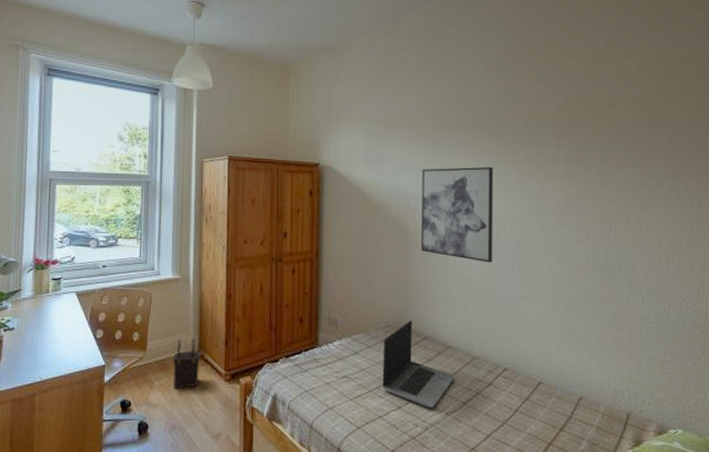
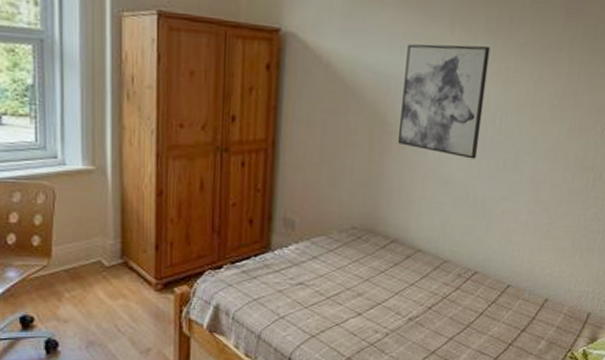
satchel: present [173,338,200,389] -> none [88,243,123,301]
laptop computer: present [382,320,455,408] -> none [342,221,422,313]

